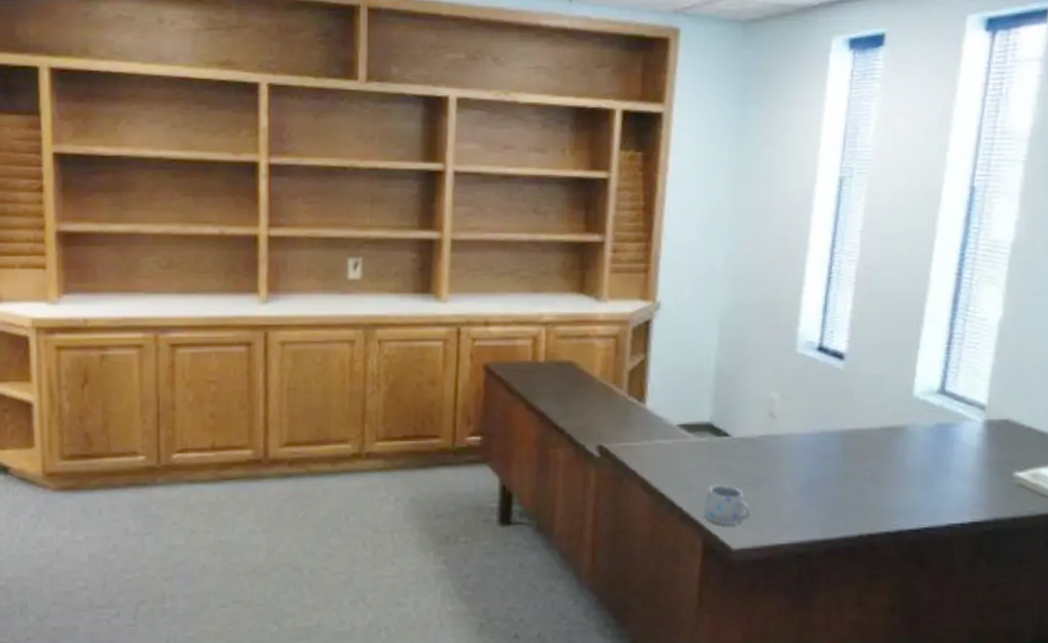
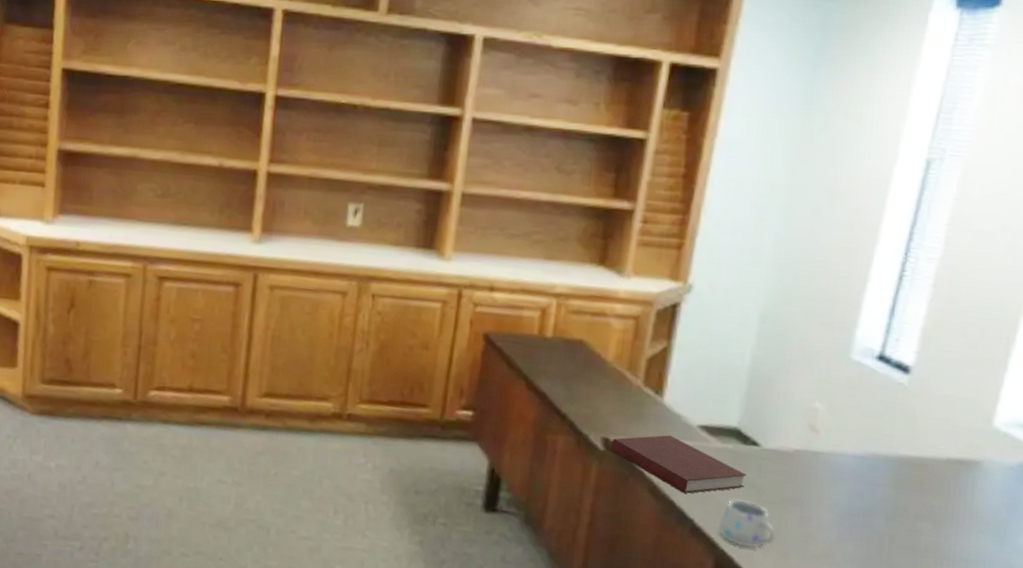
notebook: none [605,436,722,485] -> present [610,434,747,494]

